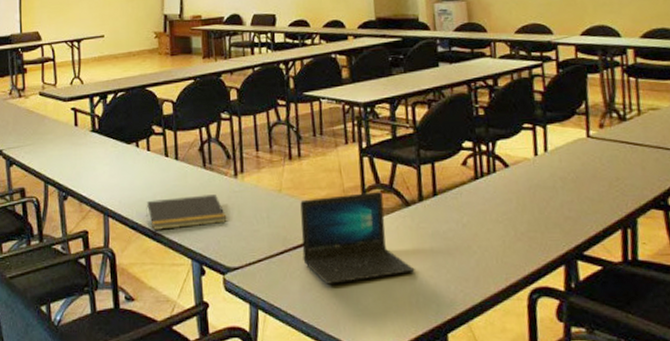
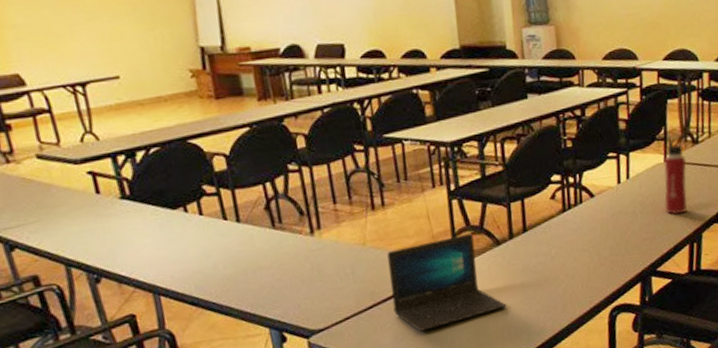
notepad: present [146,195,227,230] -> none [206,256,307,303]
water bottle: none [586,112,617,195] -> present [664,136,687,215]

